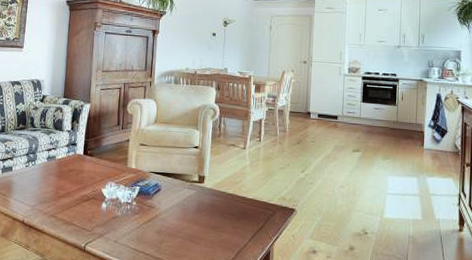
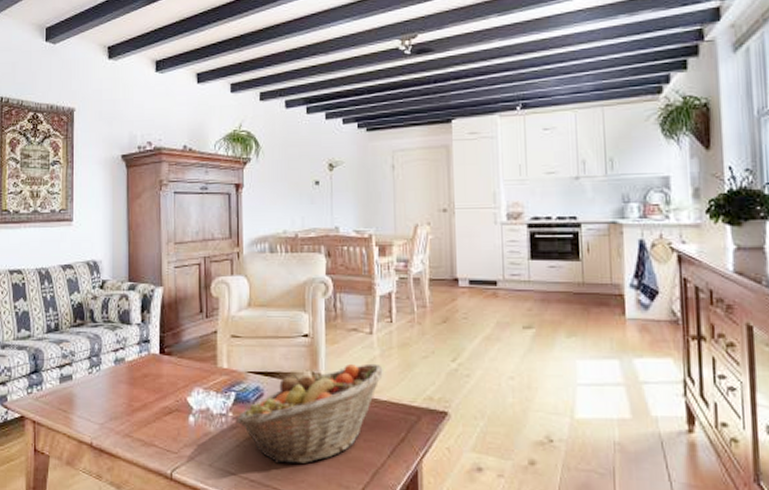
fruit basket: none [139,170,251,243] -> present [237,363,383,464]

